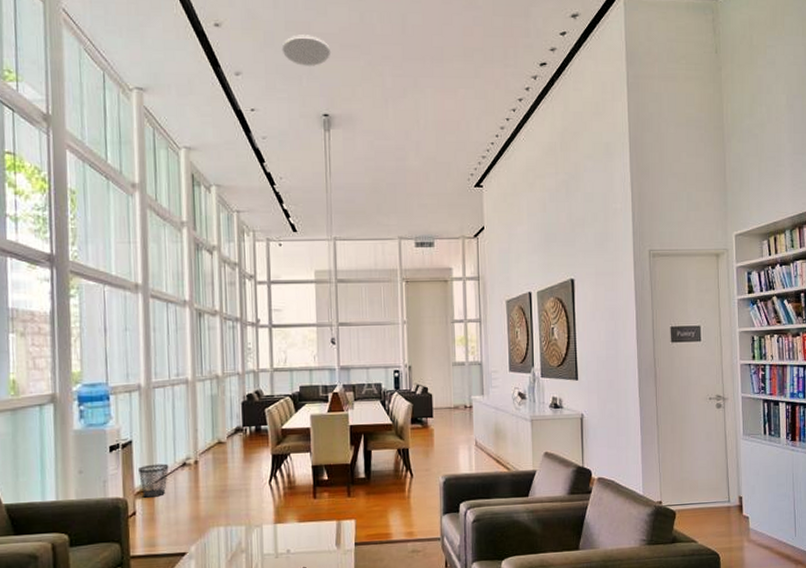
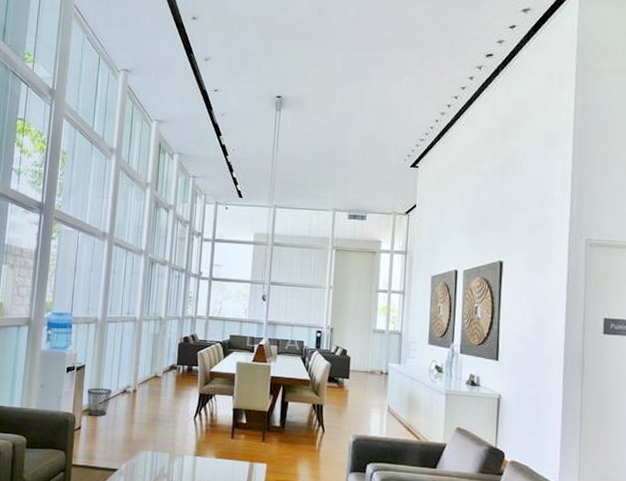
ceiling light: present [281,34,331,67] -> none [246,27,289,55]

